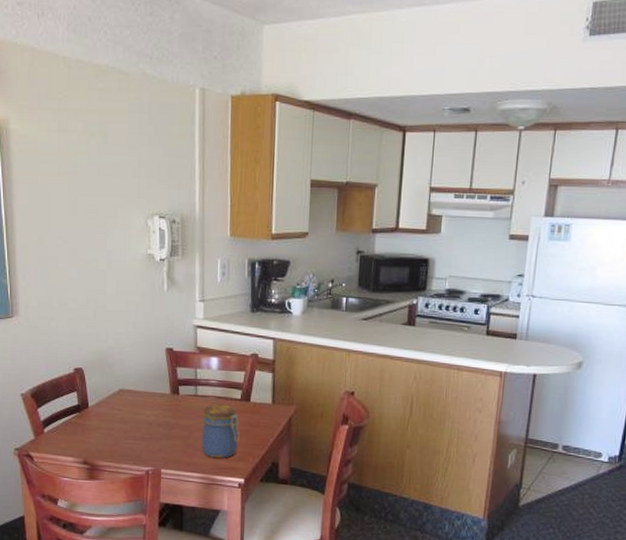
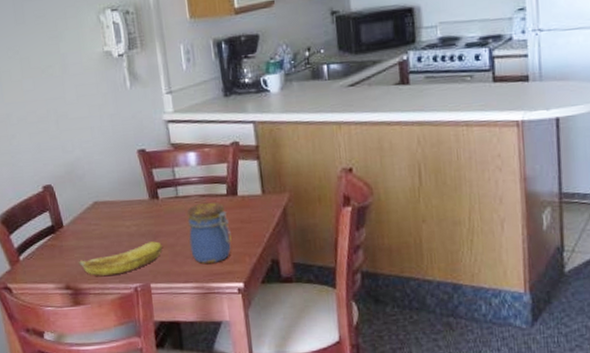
banana: none [98,432,176,457] -> present [78,241,163,276]

